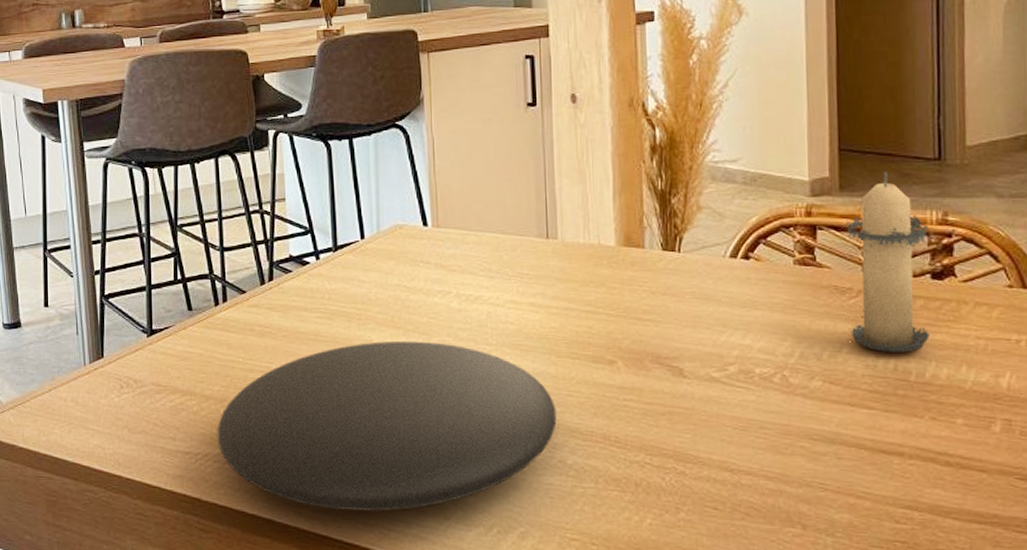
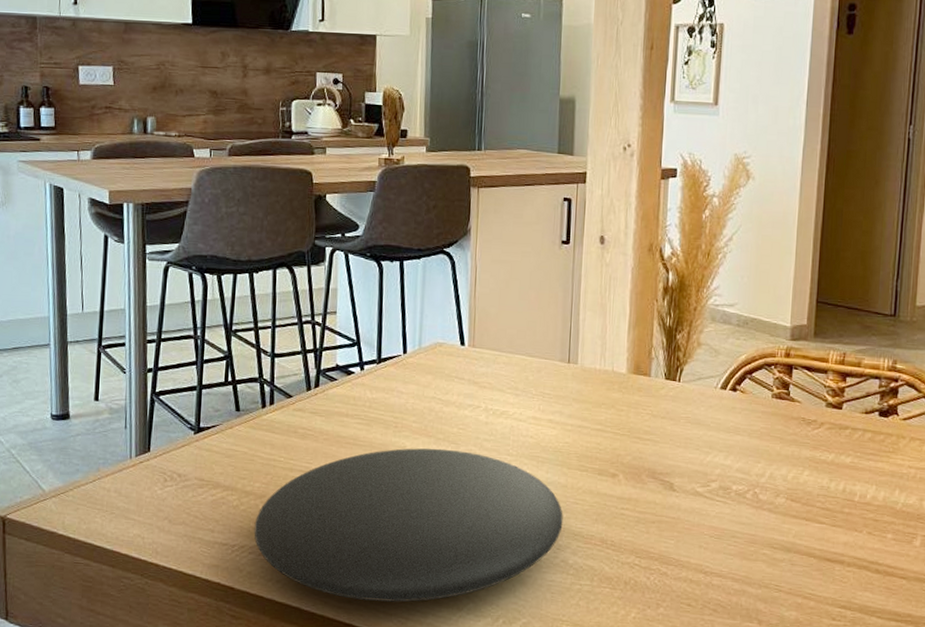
candle: present [845,172,930,352] -> none [808,323,881,477]

